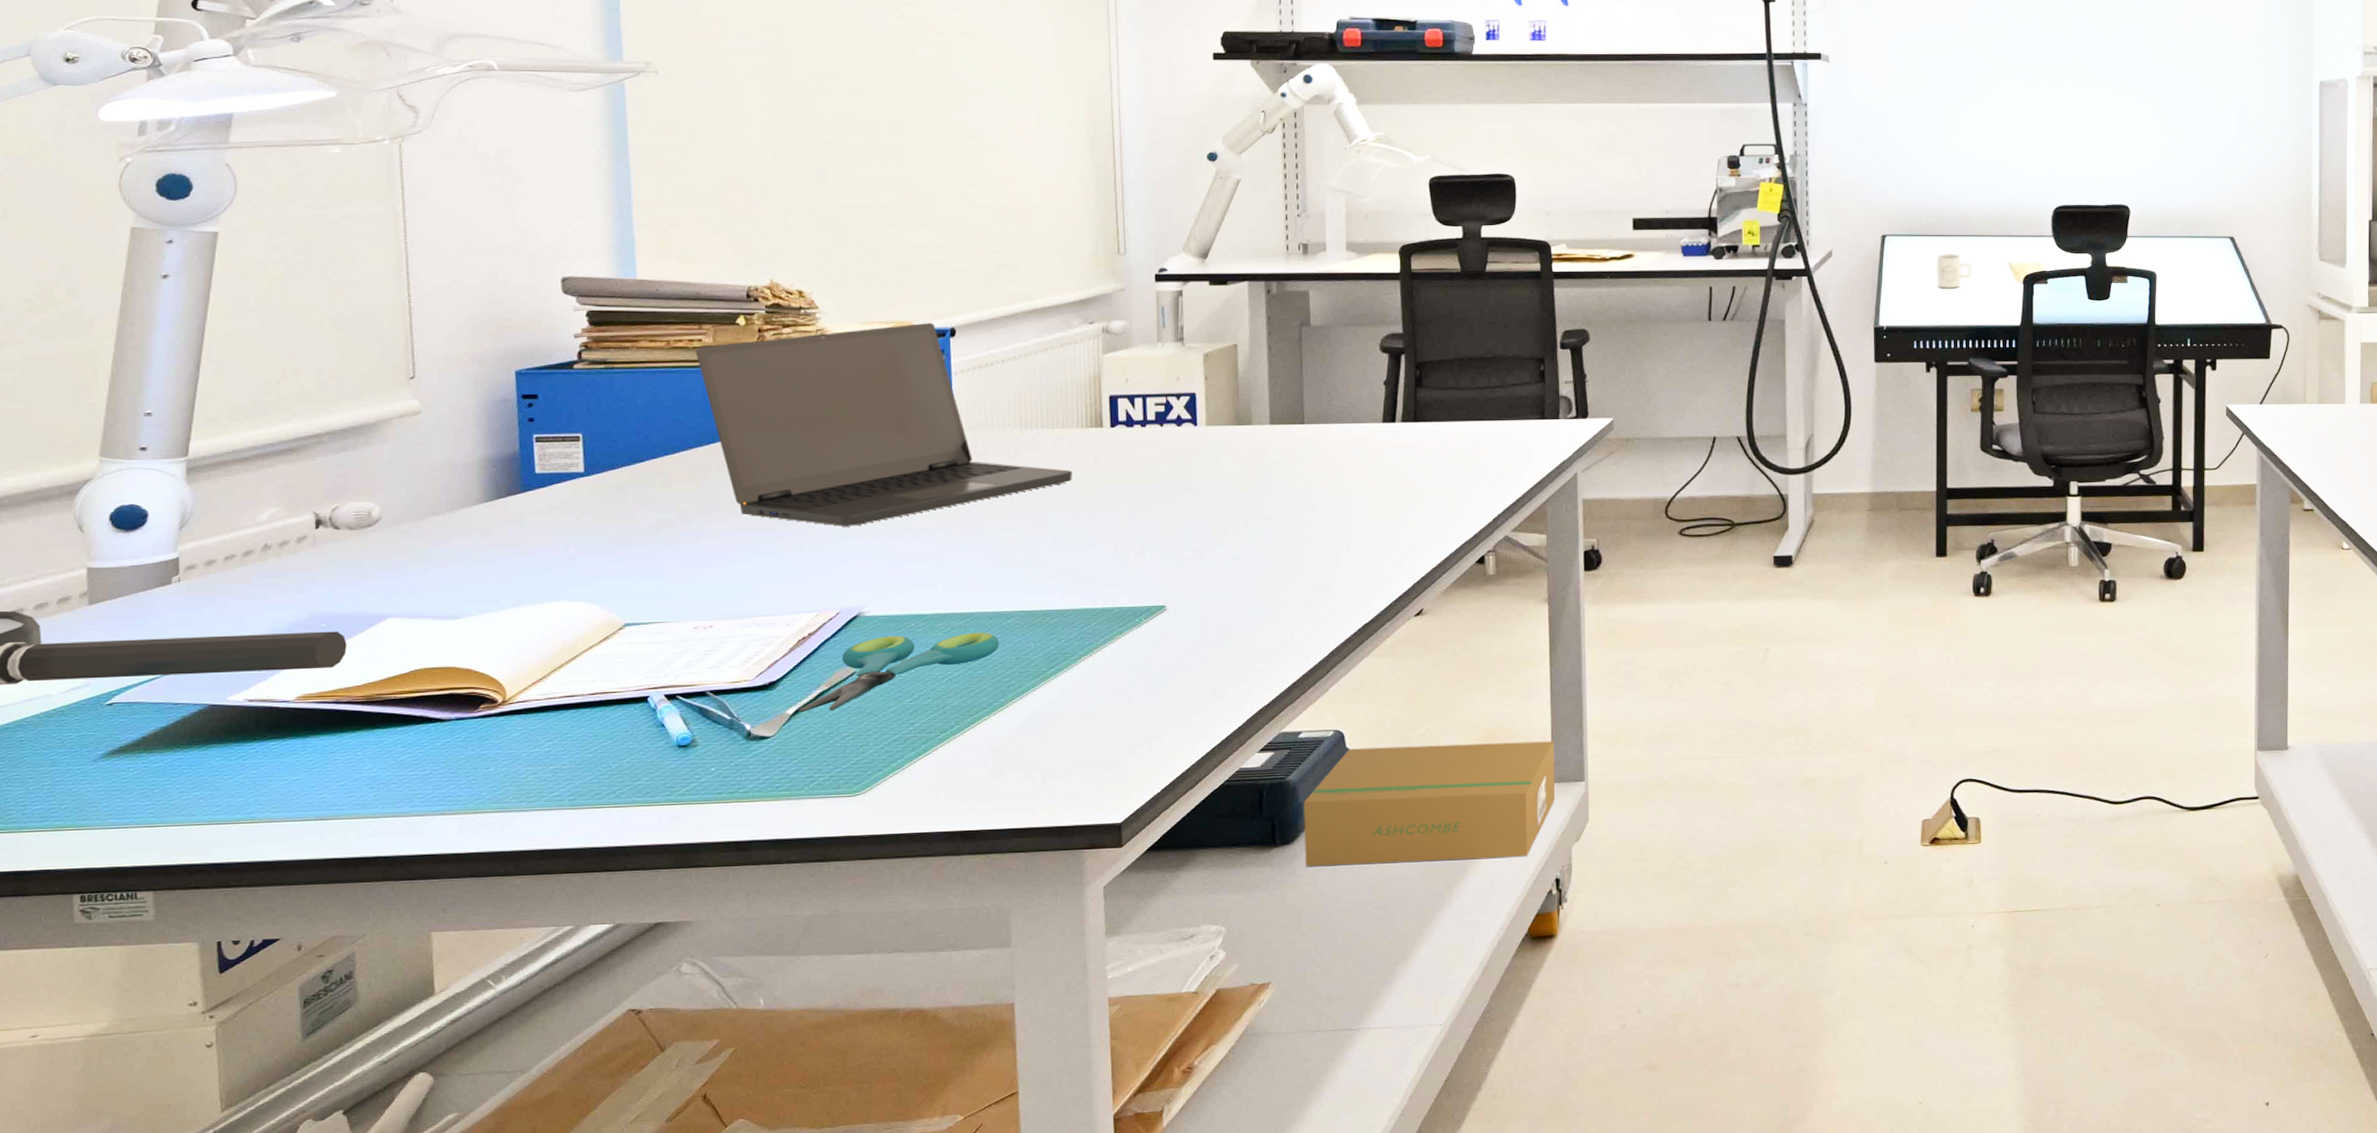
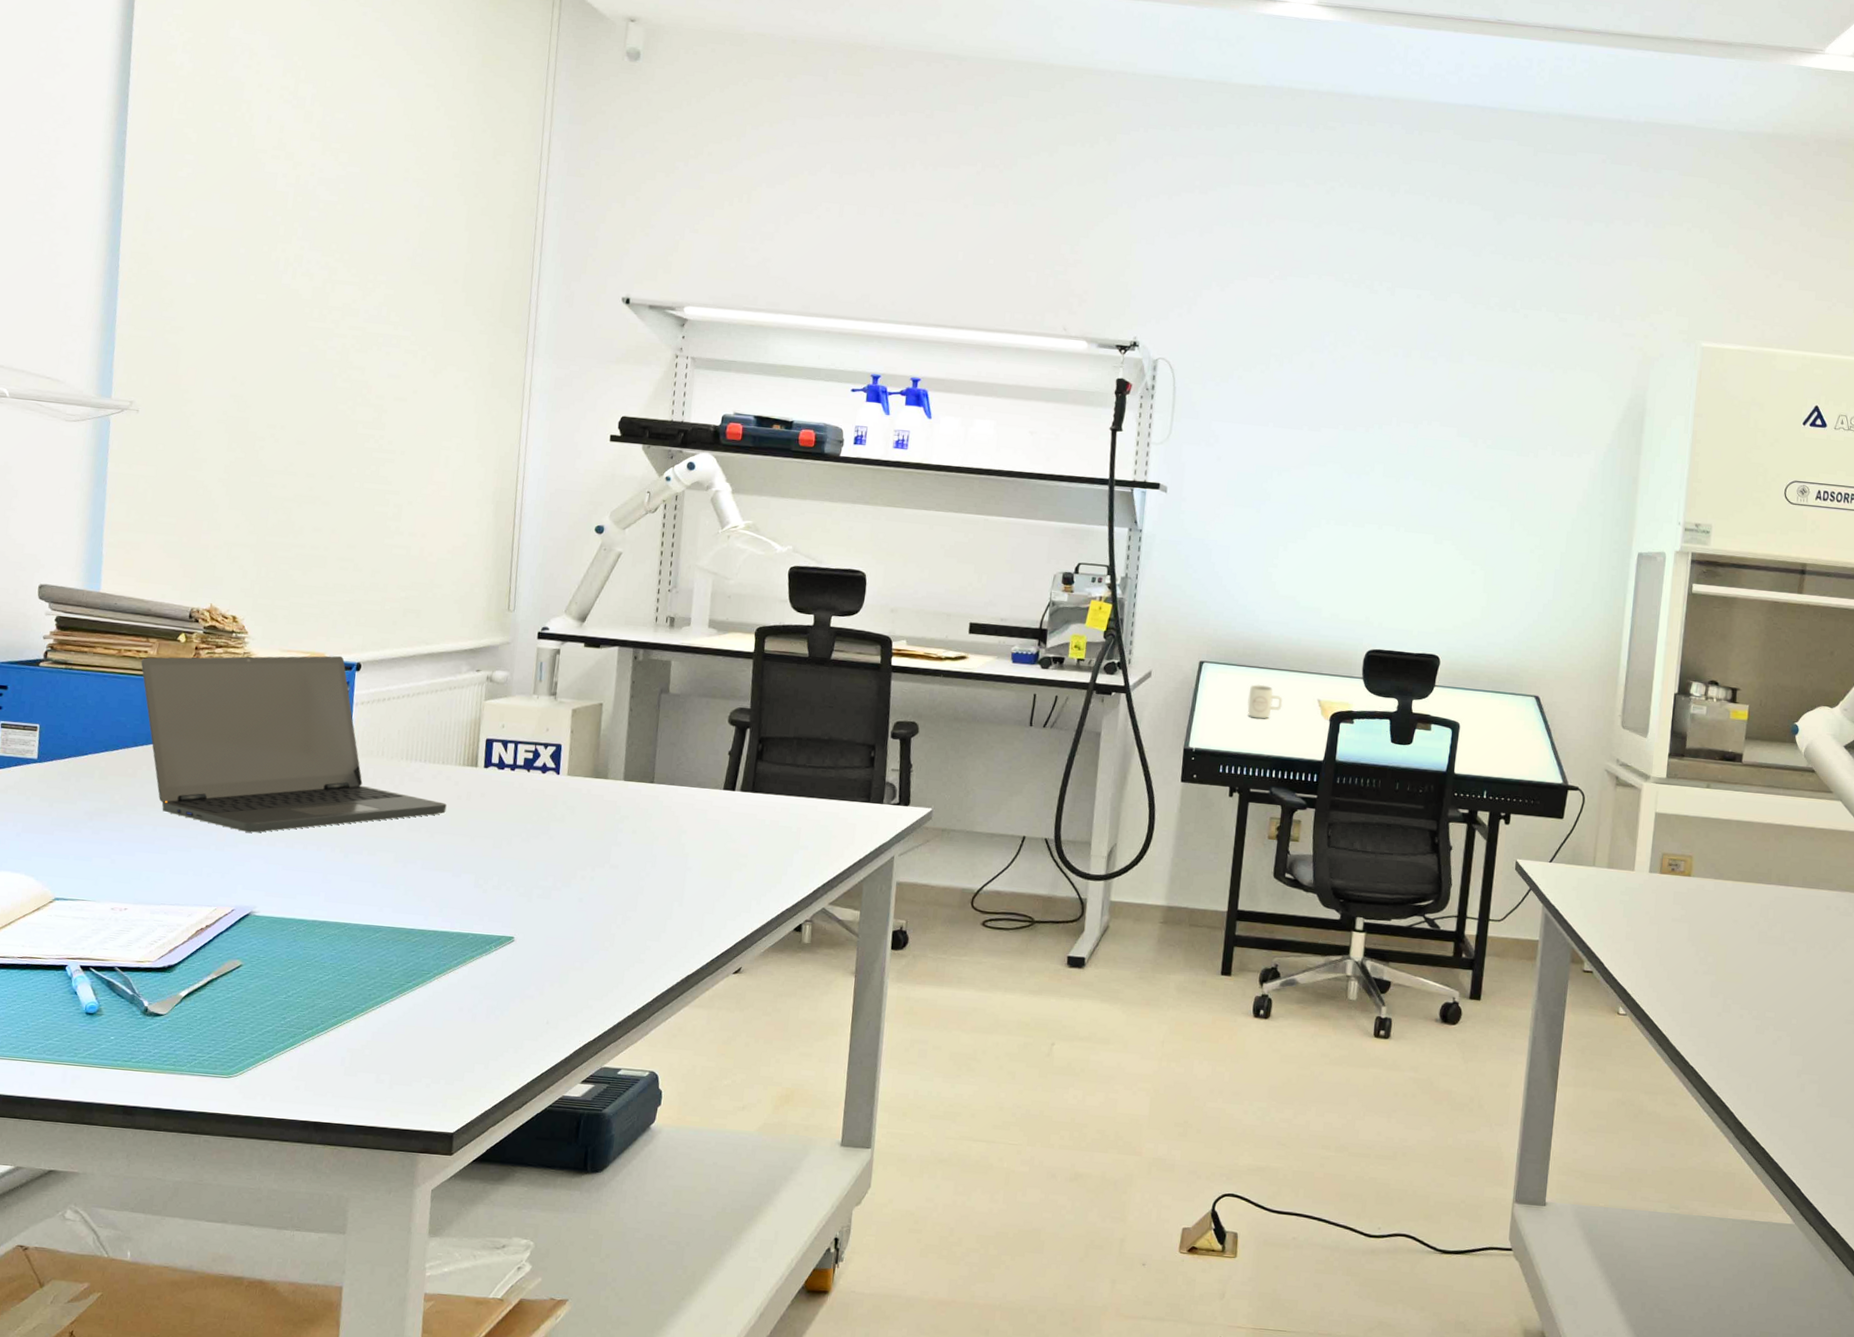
scissors: present [798,632,1000,713] -> none [190,936,367,998]
box: present [1304,741,1556,866] -> none [611,1090,847,1213]

